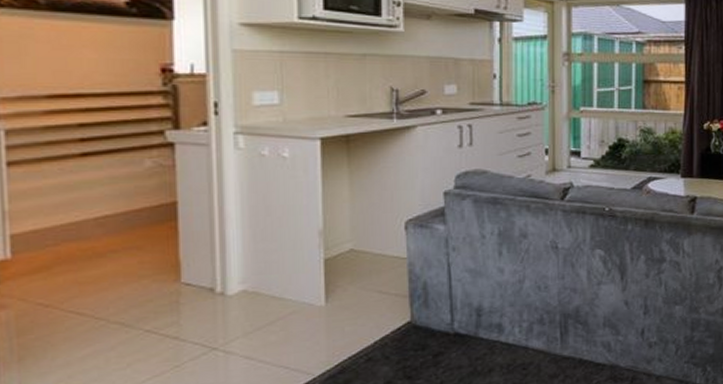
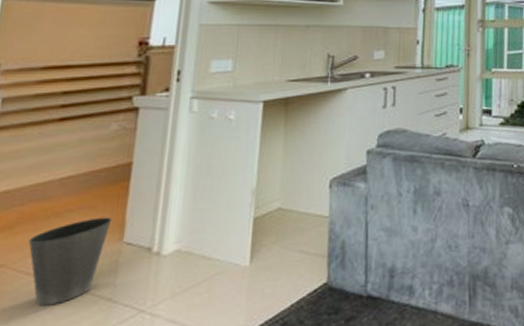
waste basket: none [72,257,164,345] -> present [28,217,112,307]

